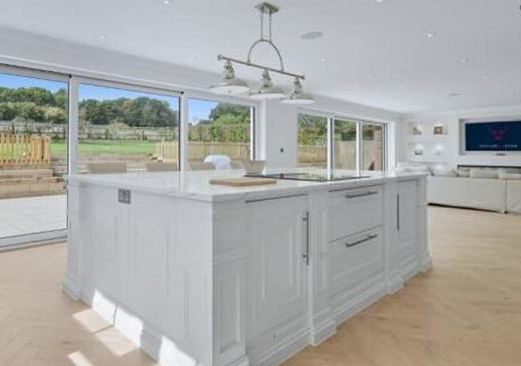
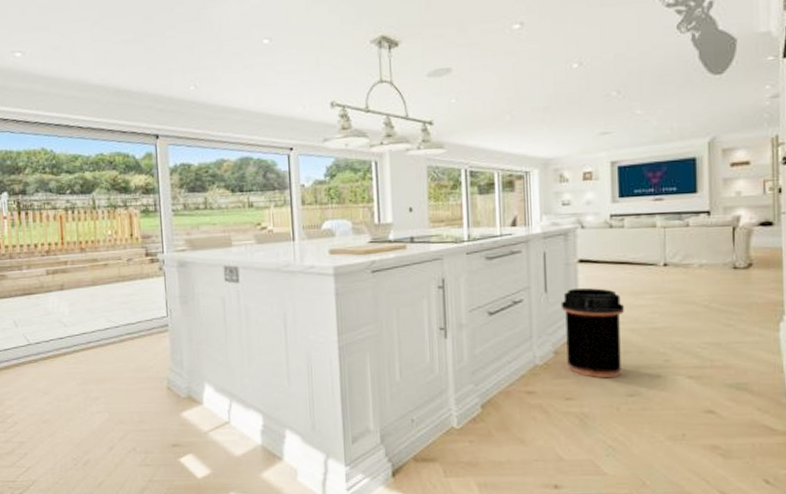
trash can: none [411,227,469,311] -> present [561,287,625,379]

